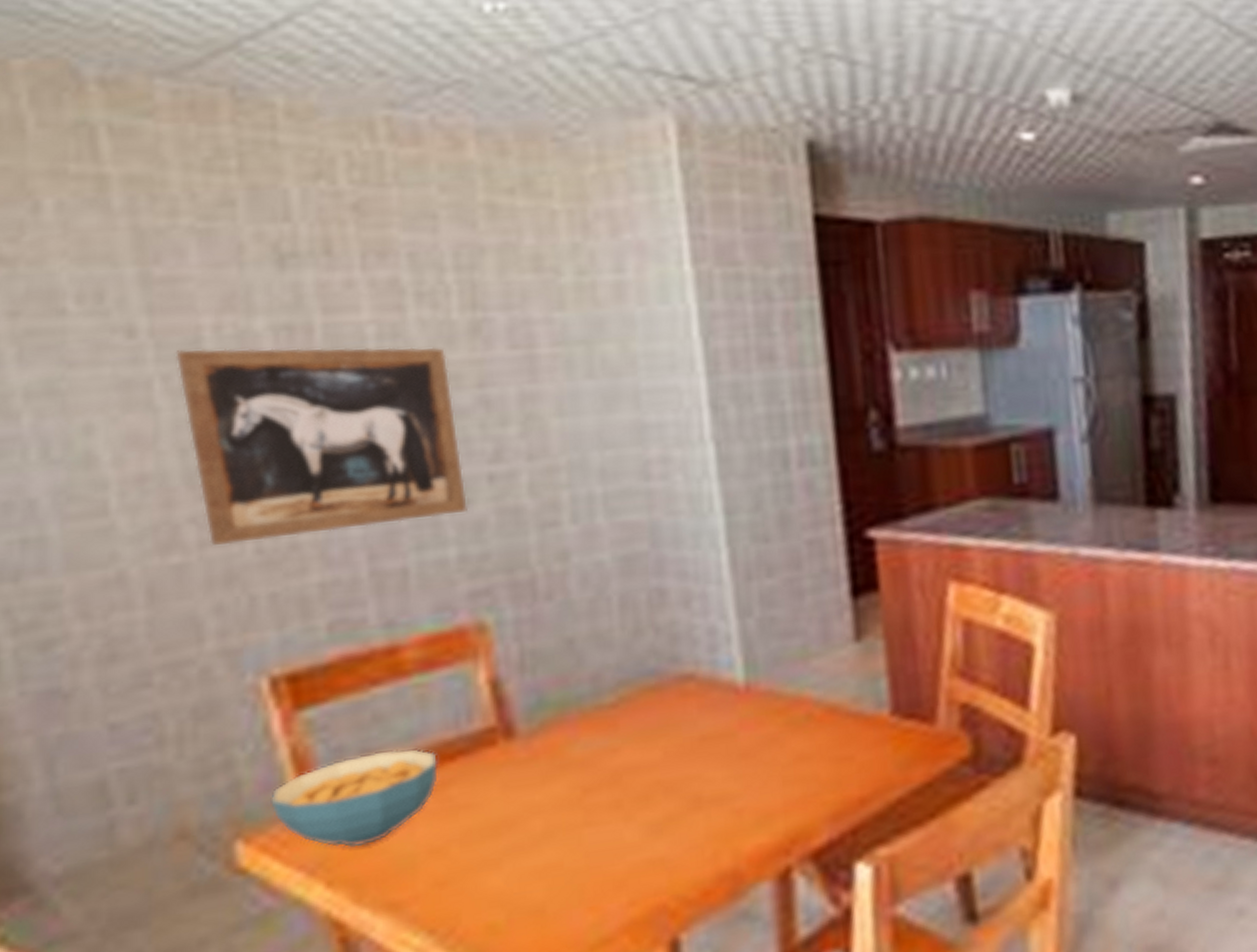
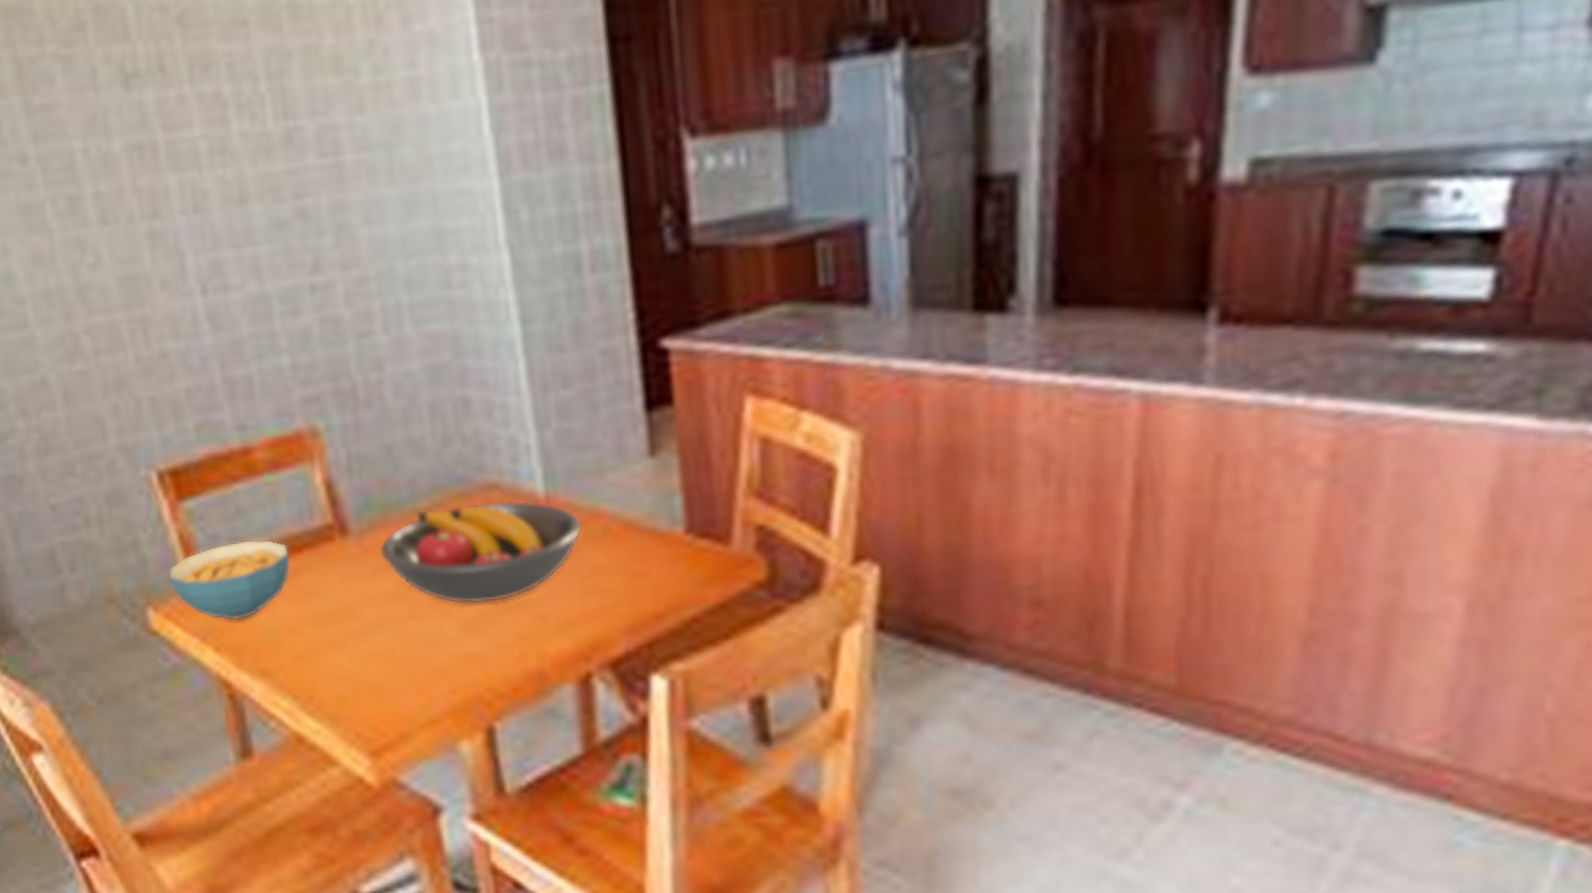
wall art: present [176,347,467,545] -> none [58,159,295,354]
fruit bowl: none [551,690,785,805] -> present [379,500,583,605]

